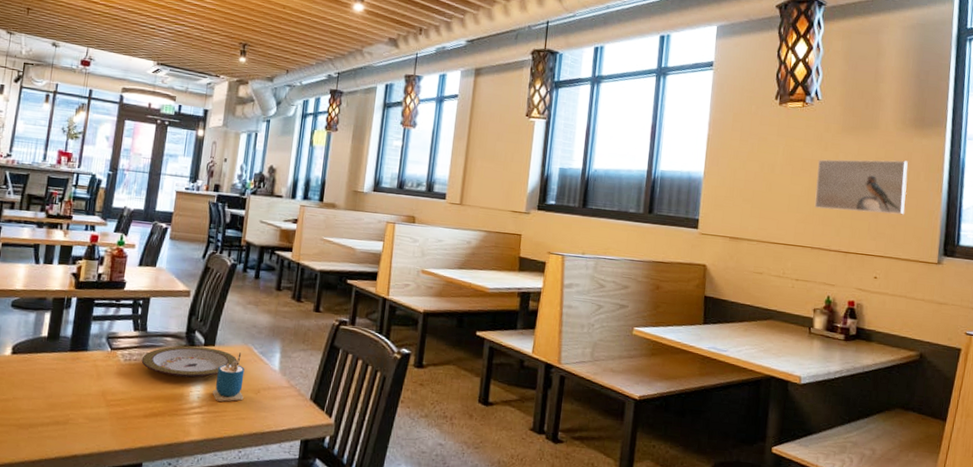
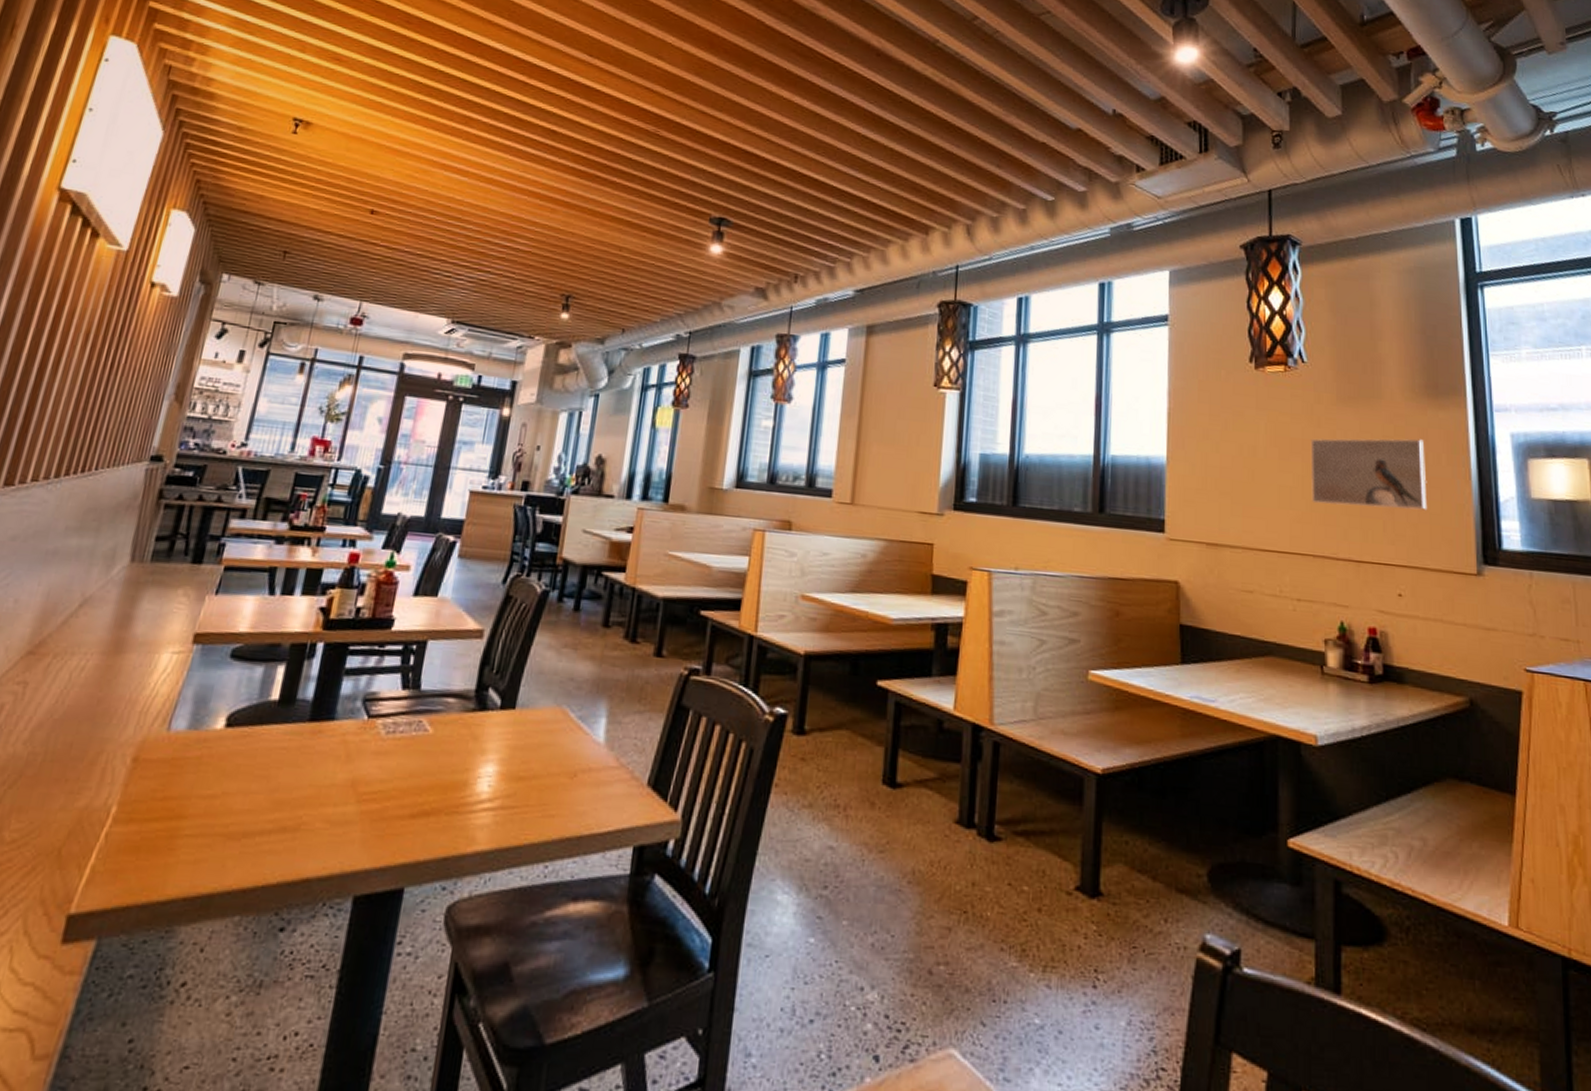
plate: present [141,345,237,378] -> none [410,709,546,757]
cup: present [212,352,245,402] -> none [508,718,557,792]

